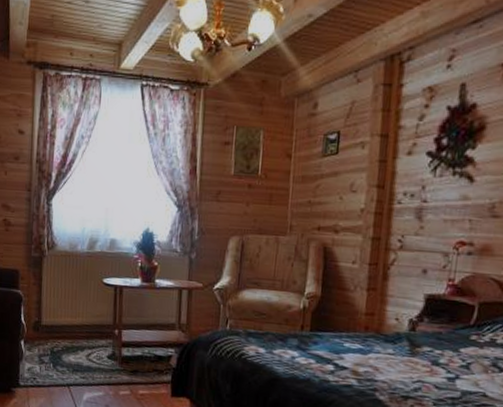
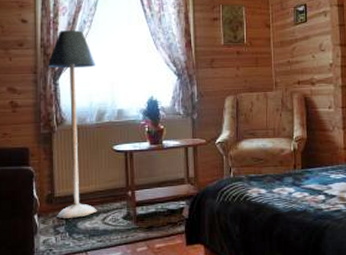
floor lamp: none [41,145,92,350] -> present [47,30,97,218]

